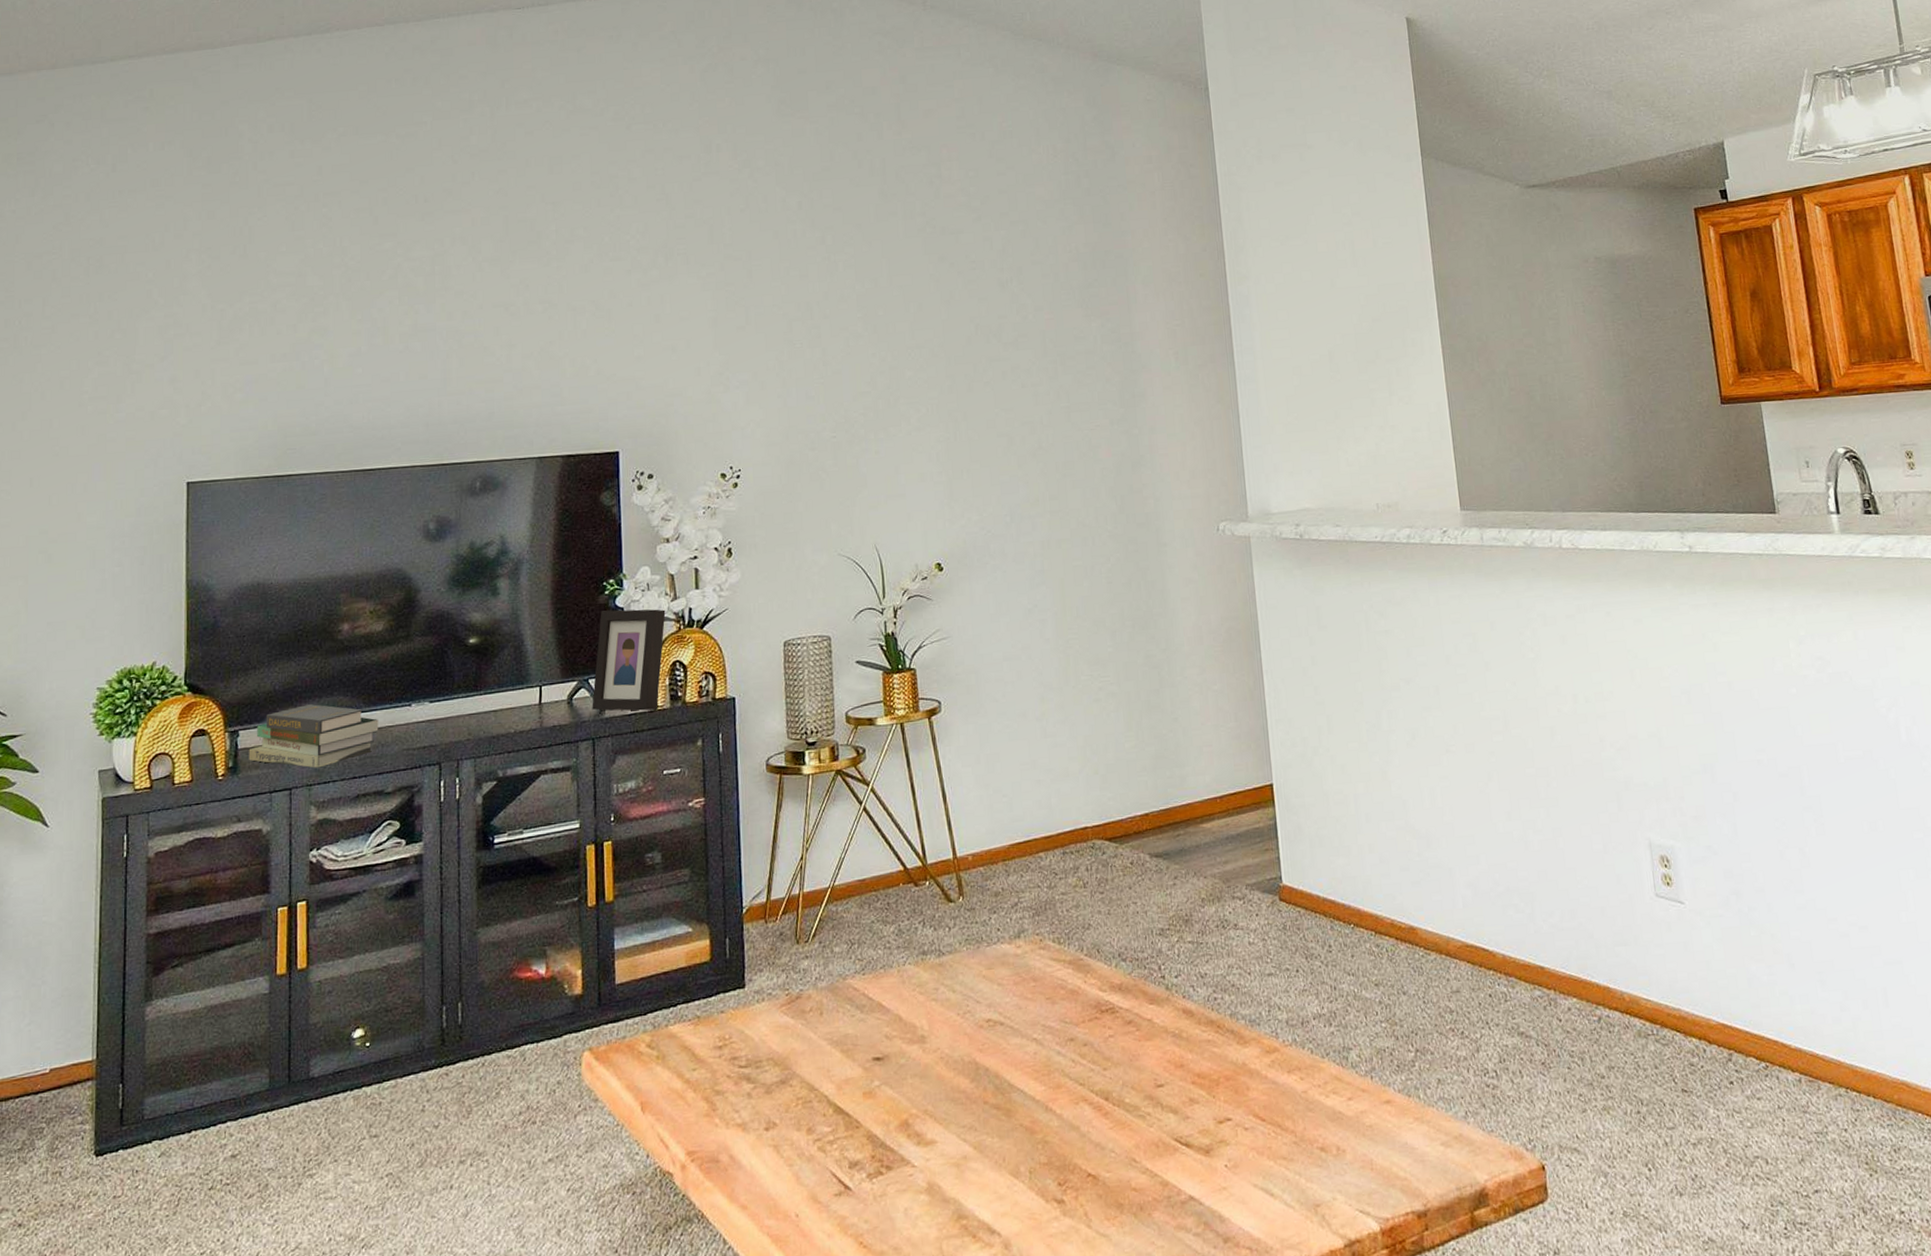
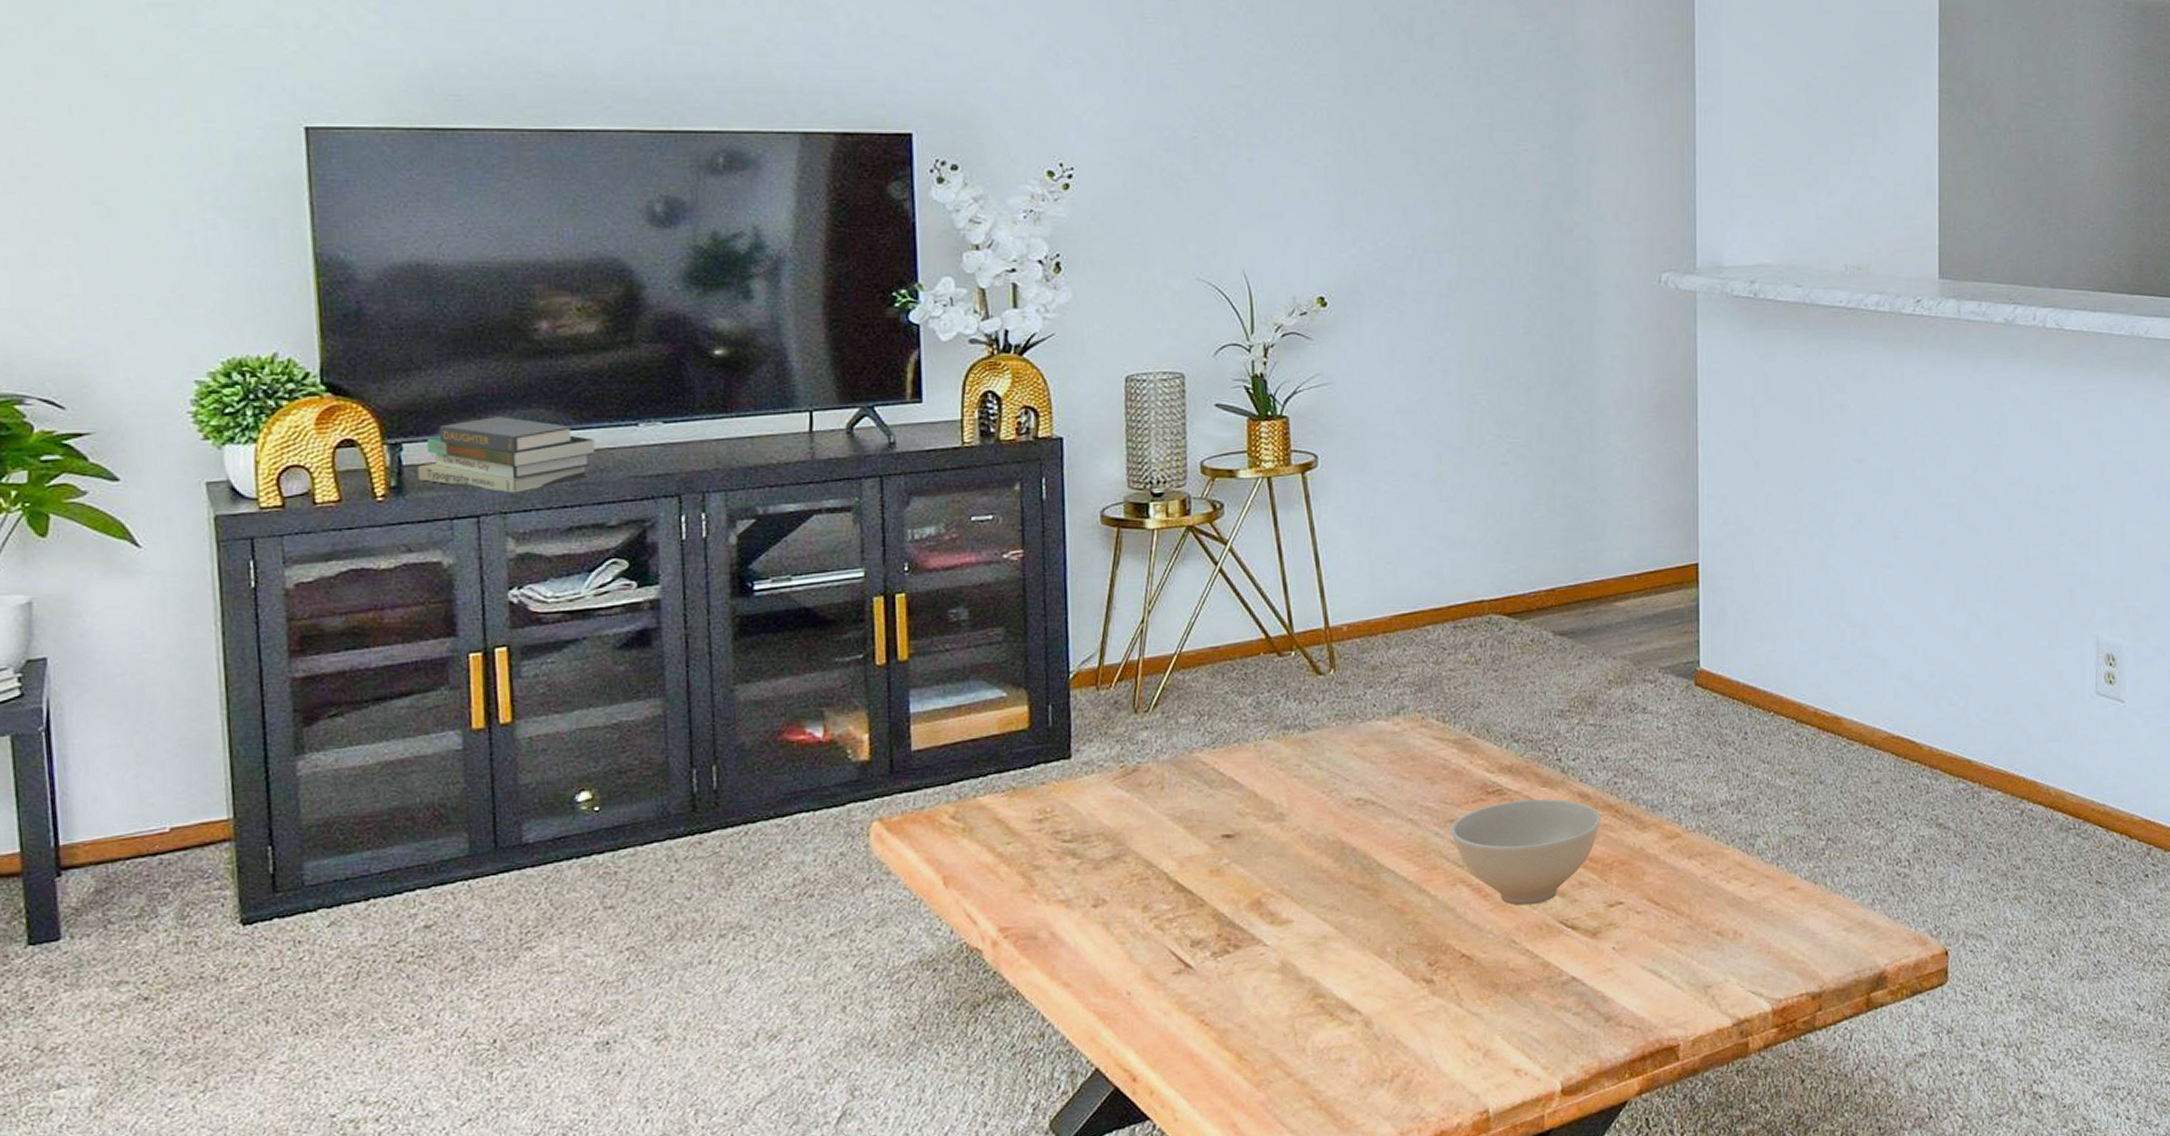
picture frame: present [592,609,666,711] -> none [878,326,974,448]
bowl: none [1070,1016,1206,1123] -> present [1450,799,1602,906]

